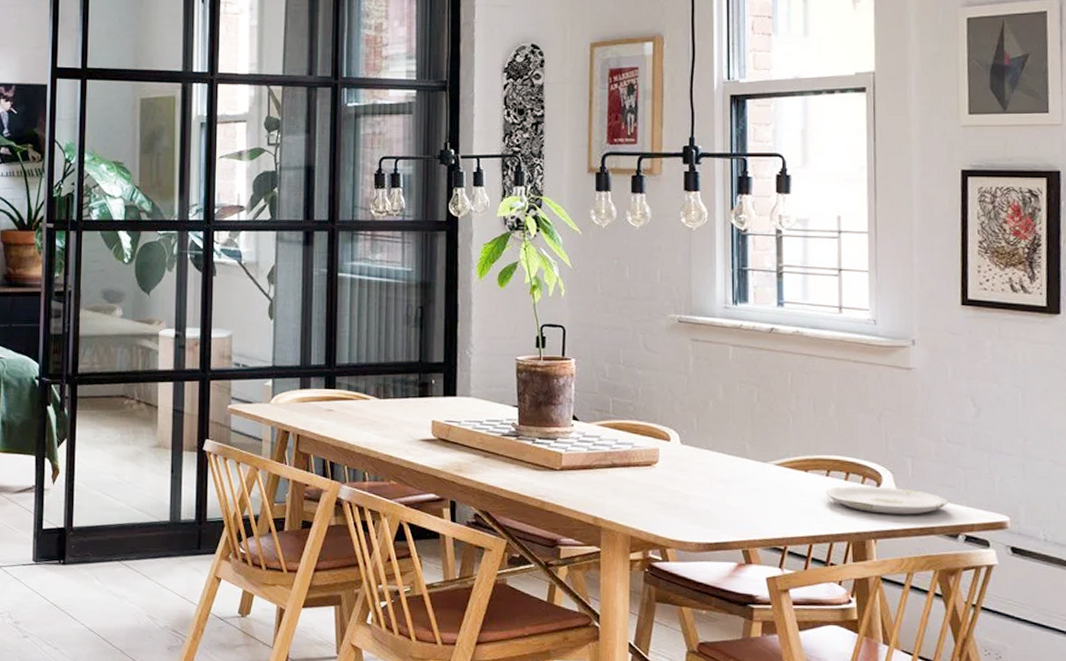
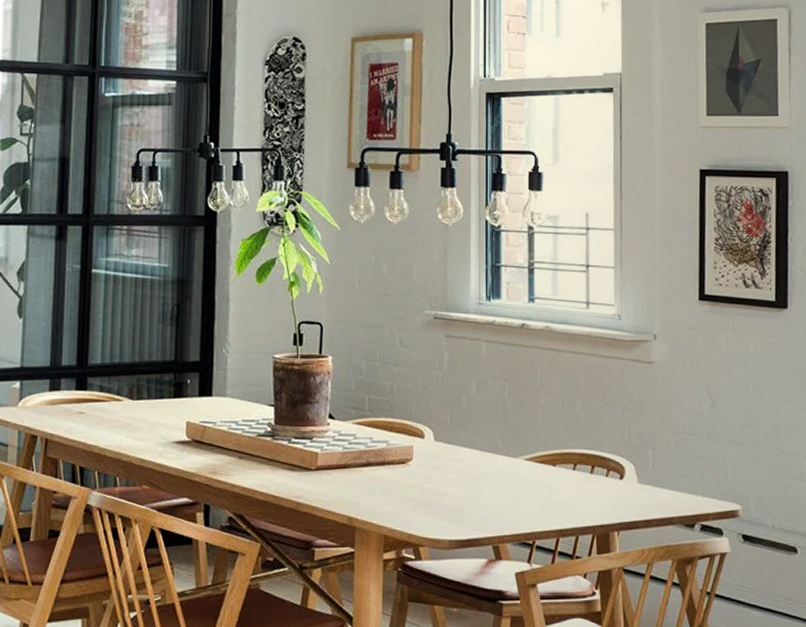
plate: present [825,486,949,515] -> none [572,478,686,506]

